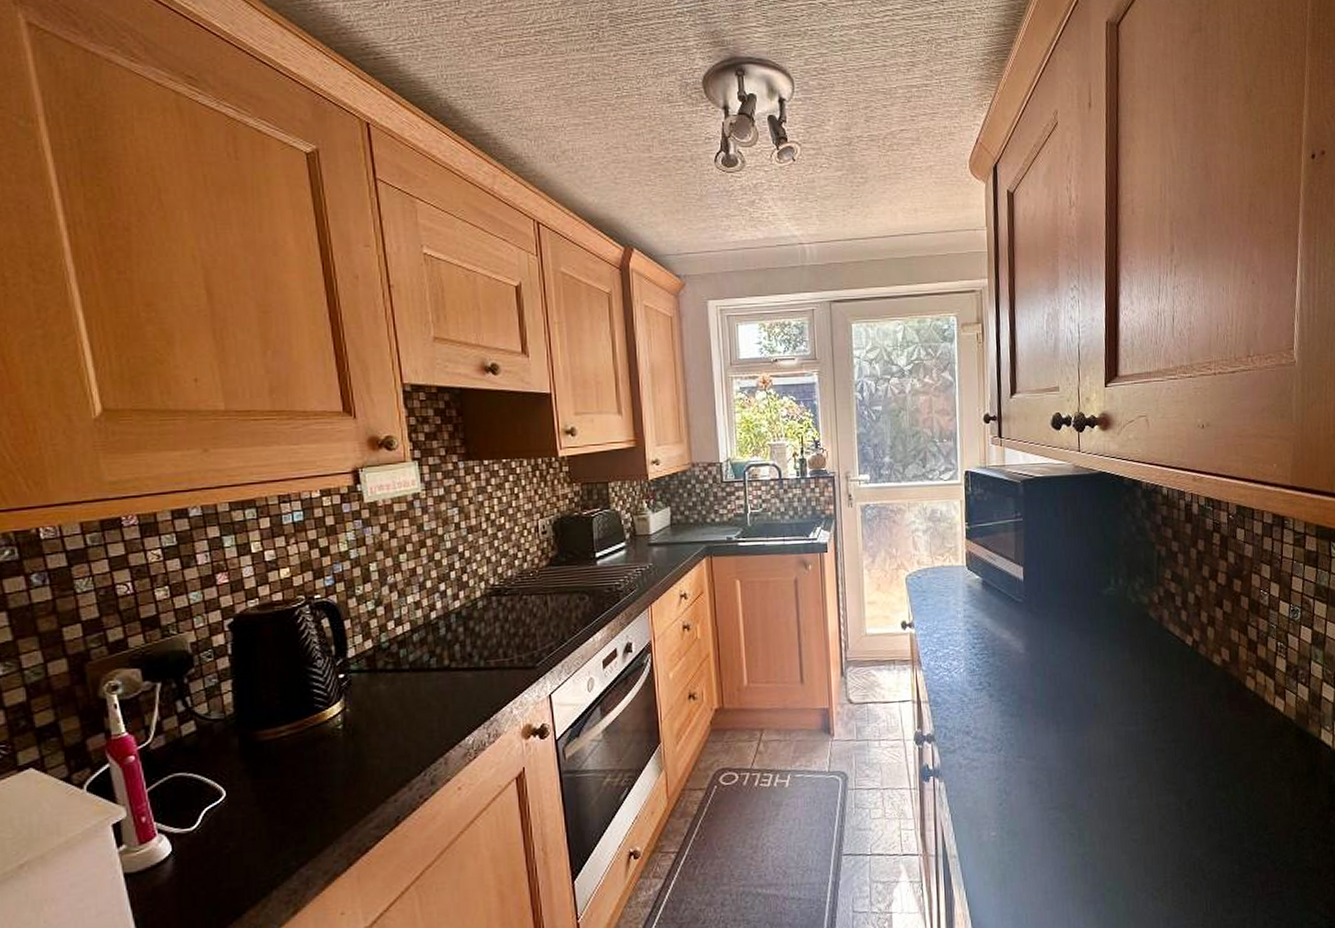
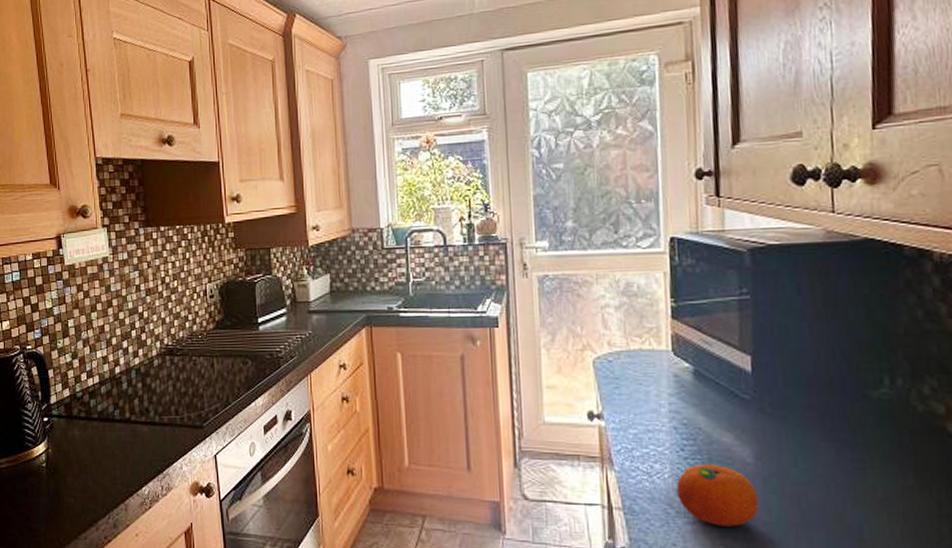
fruit: none [969,656,1028,707] -> present [677,463,759,527]

